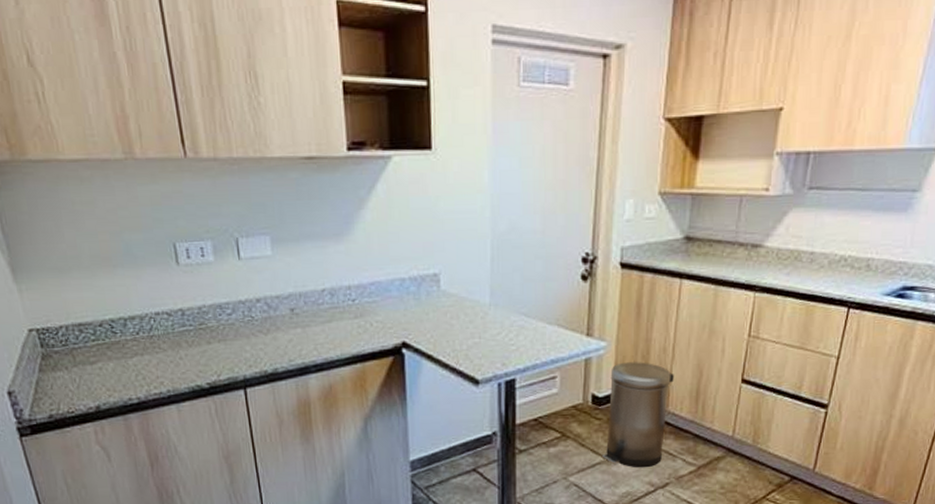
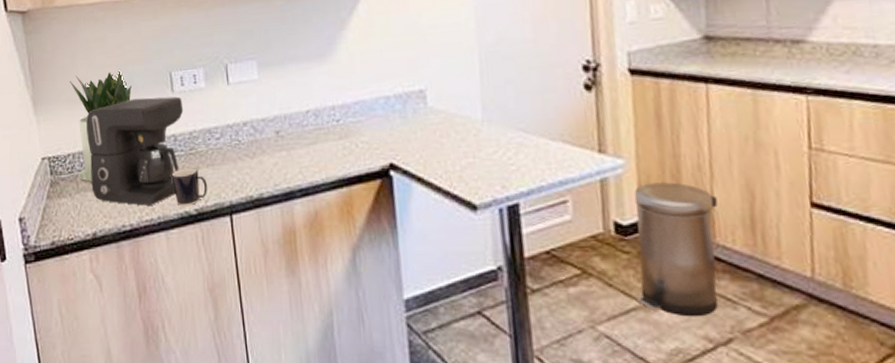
planter: none [55,236,130,357] -> present [70,69,132,183]
coffee maker: none [78,269,191,379] -> present [86,96,184,206]
mug: none [180,343,220,381] -> present [171,168,207,207]

